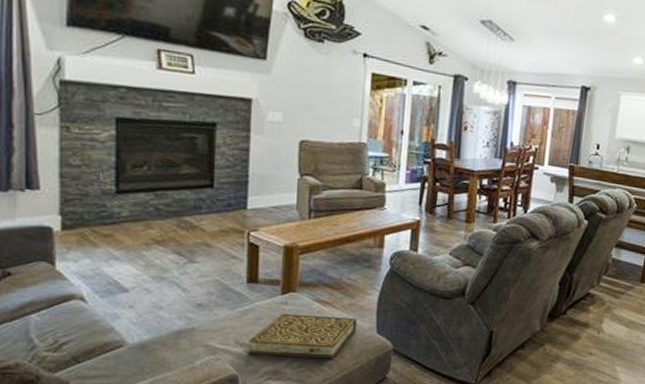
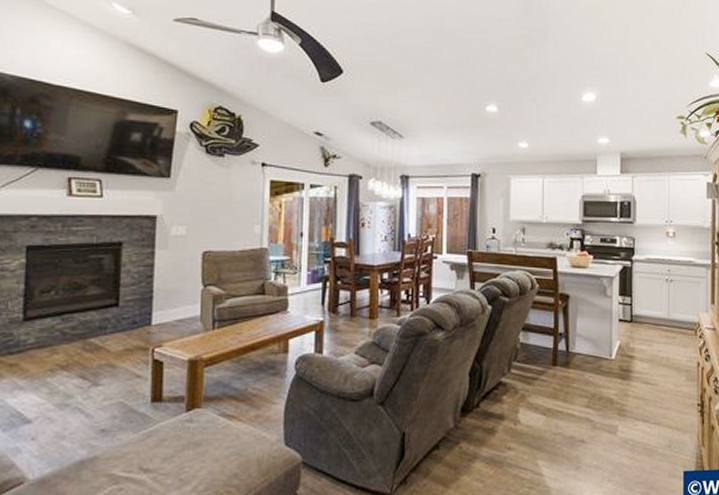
book: present [248,313,357,359] -> none [152,431,264,480]

